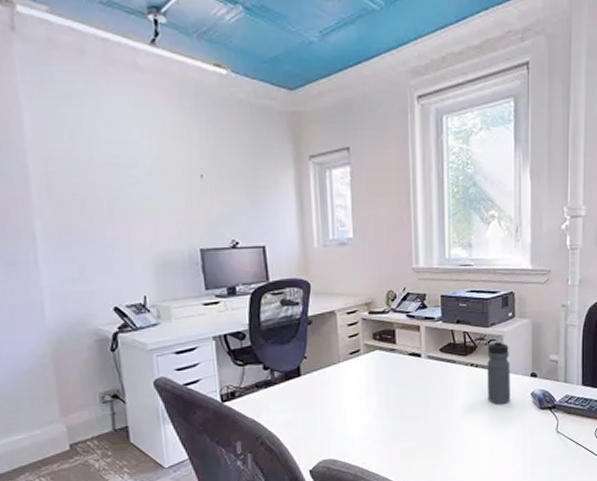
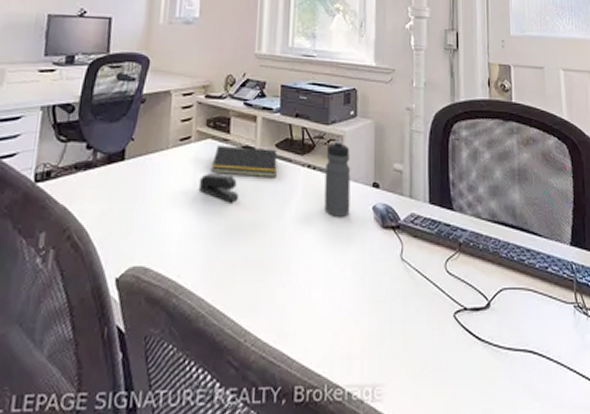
stapler: none [372,378,410,402] -> present [198,172,240,203]
notepad: none [382,353,443,380] -> present [211,145,277,177]

